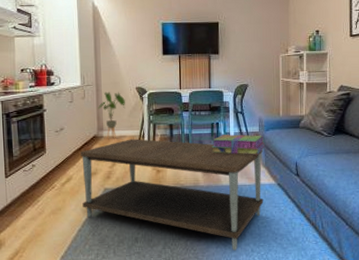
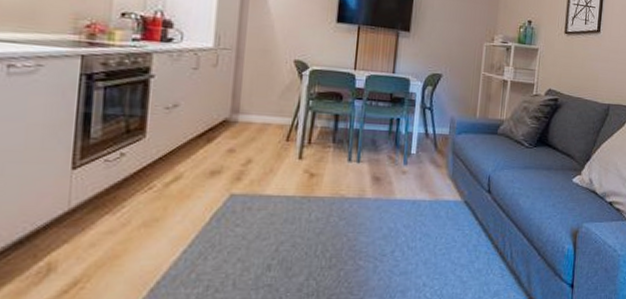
coffee table: present [80,139,264,251] -> none [193,128,451,284]
house plant: present [98,91,125,140] -> none [235,60,277,127]
stack of books: present [212,134,265,155] -> none [387,134,454,163]

